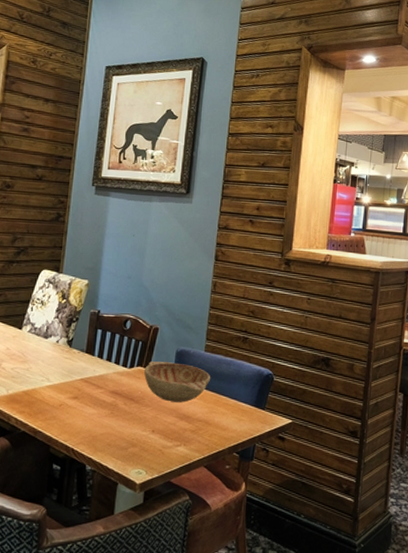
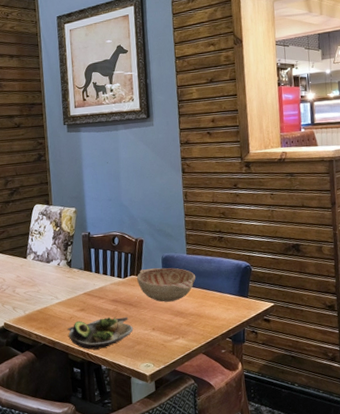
salad plate: none [53,409,130,446] -> present [67,316,134,350]

